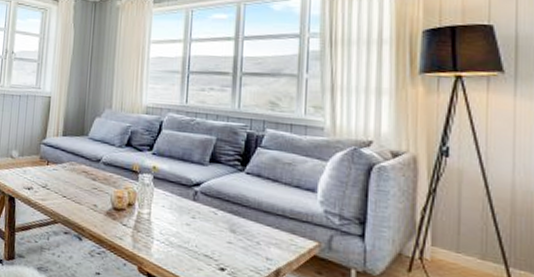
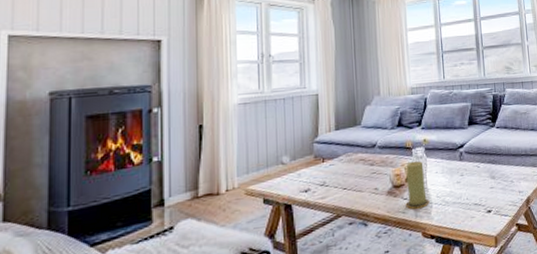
candle: none [124,186,151,240] -> present [405,161,430,209]

